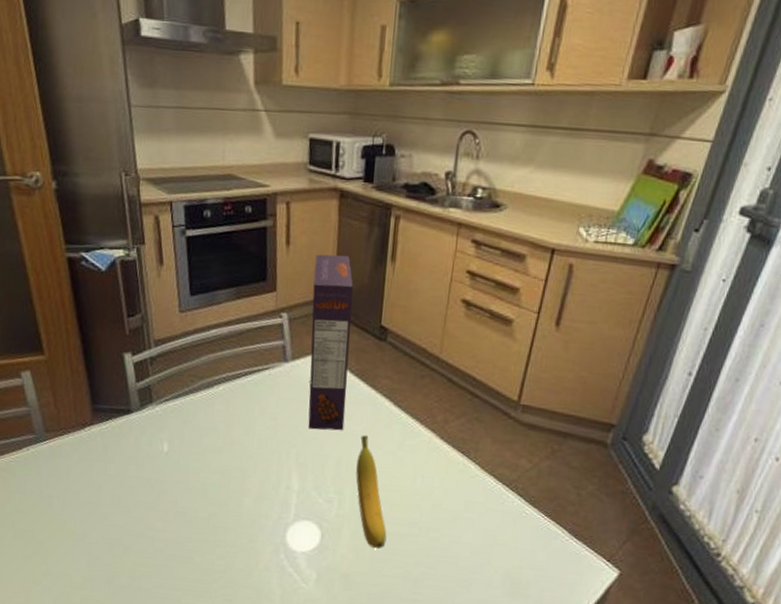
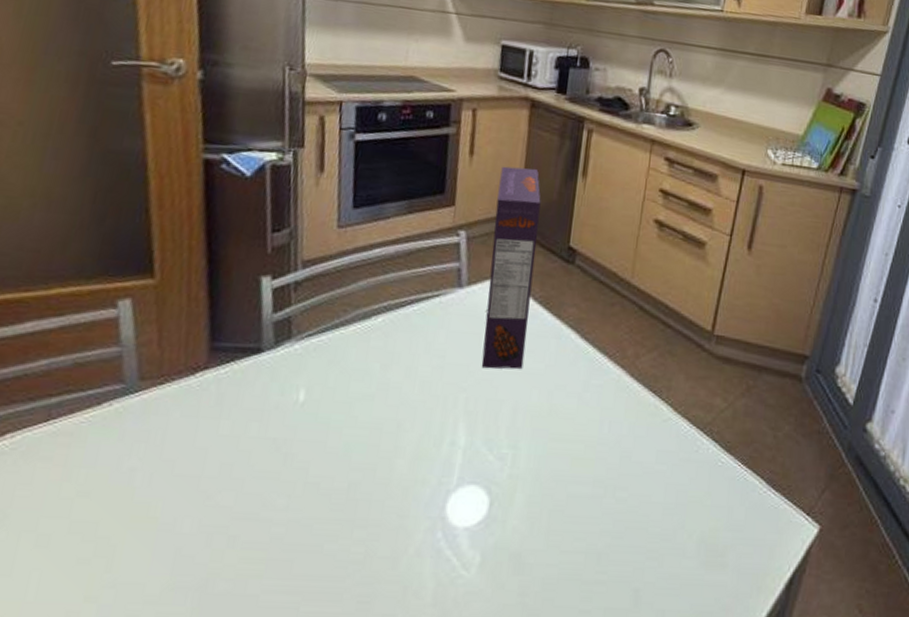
banana: present [356,435,387,549] -> none [534,374,568,518]

